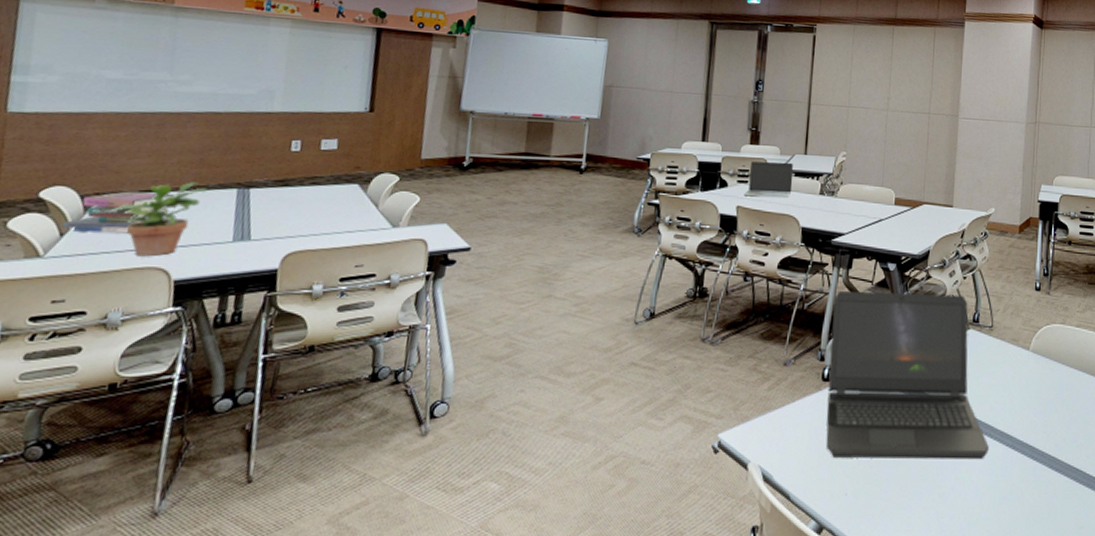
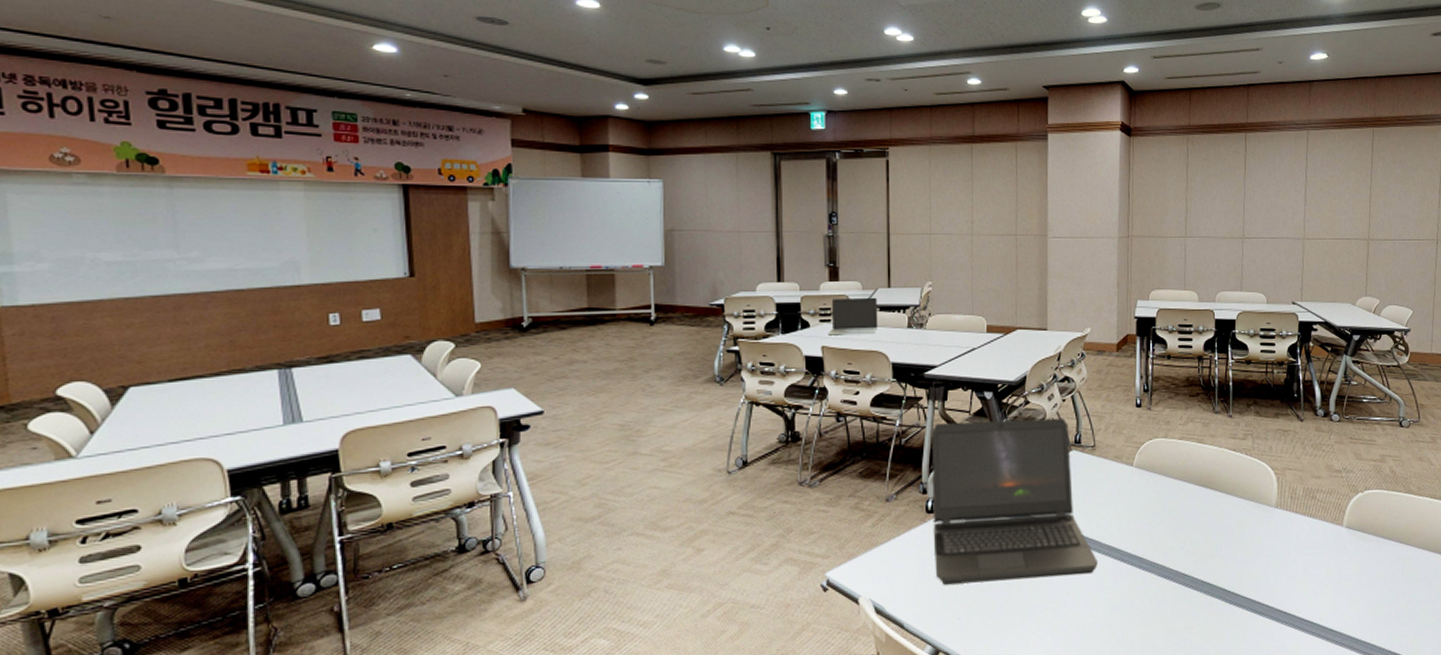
books: present [62,191,175,234] -> none [91,380,210,428]
potted plant: present [111,182,208,257] -> none [142,366,245,449]

